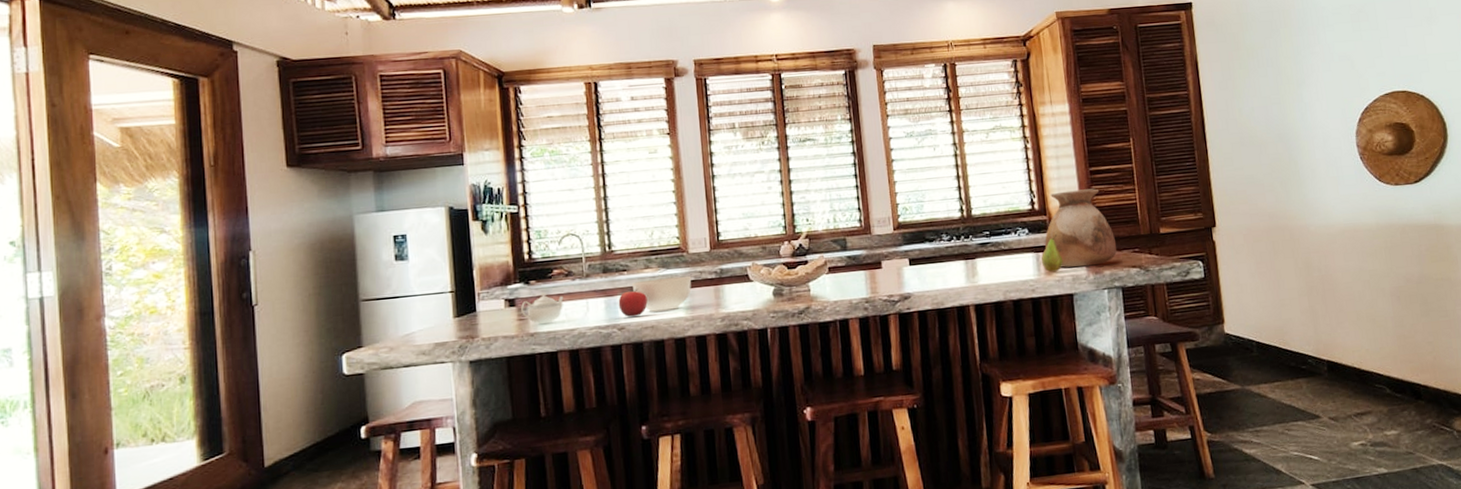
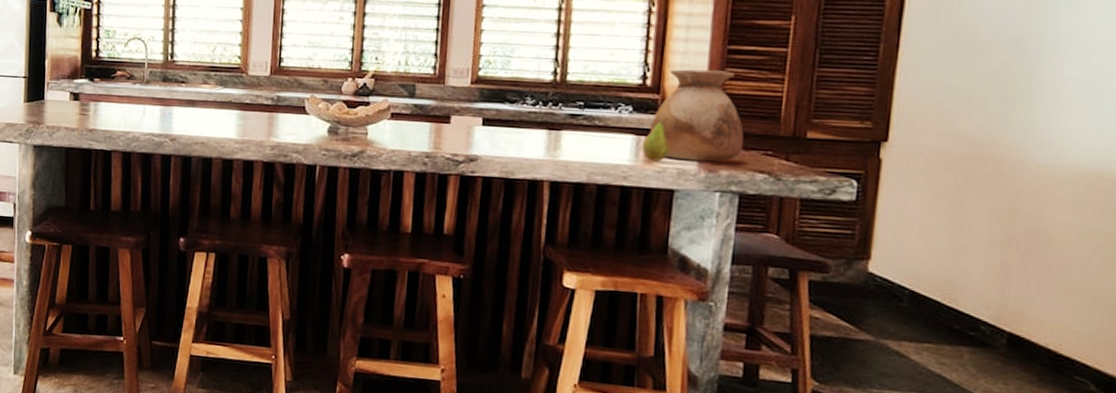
teapot: present [521,292,564,325] -> none [84,92,123,123]
fruit: present [618,288,648,317] -> none [173,102,201,130]
bowl: present [631,276,692,312] -> none [188,95,248,130]

